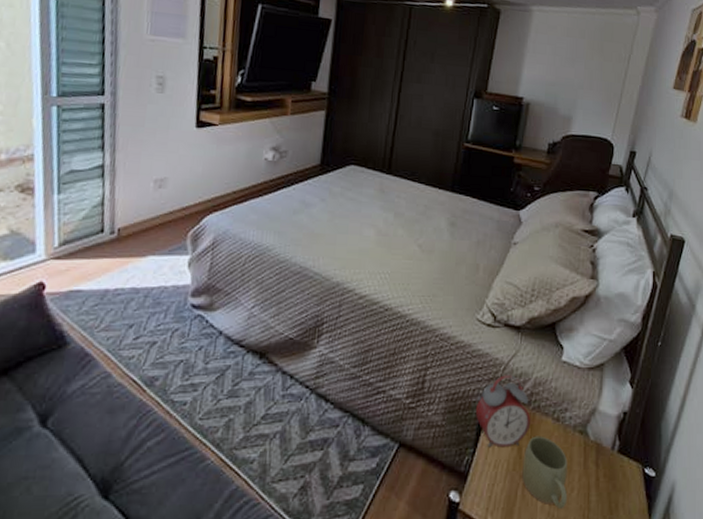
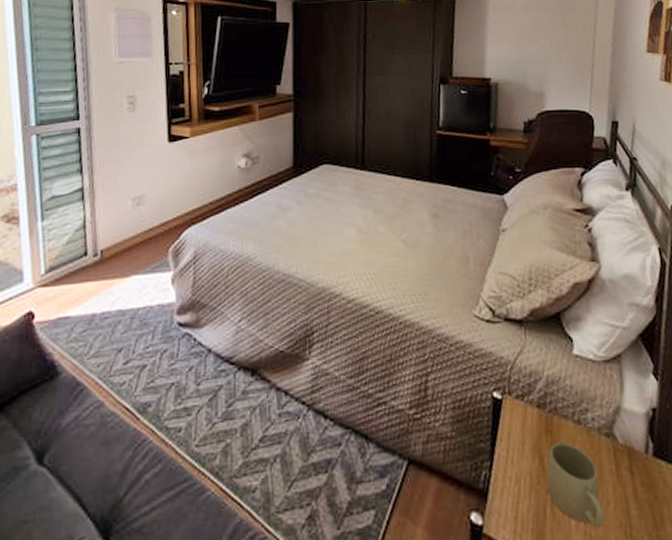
alarm clock: present [475,375,531,448] -> none [486,375,550,460]

